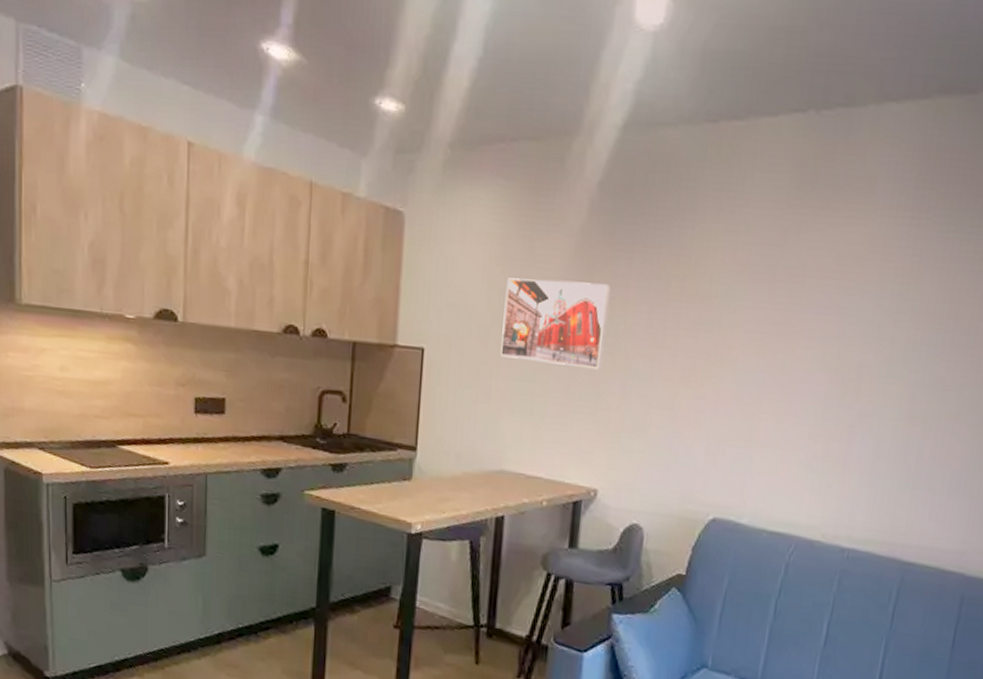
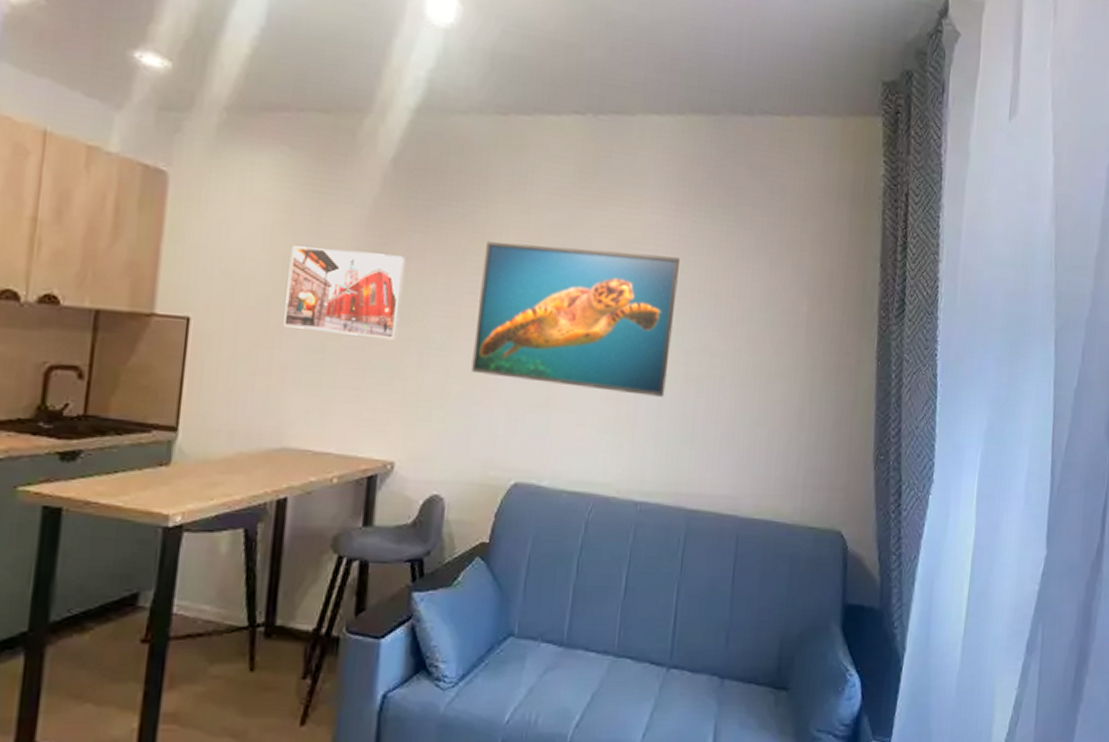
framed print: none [673,265,912,437] -> present [472,241,680,398]

